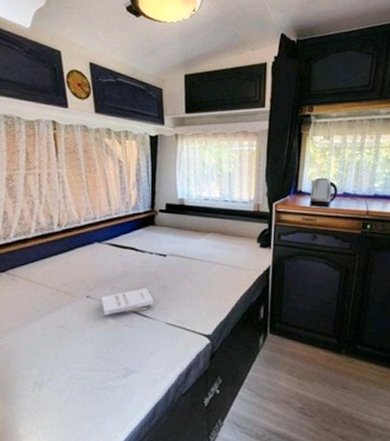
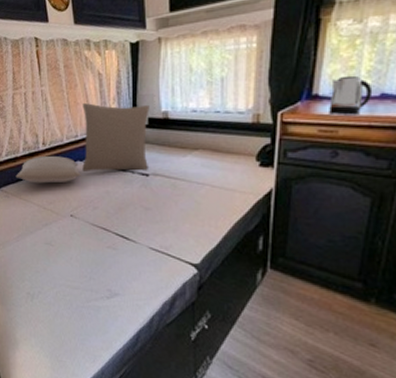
pillow: none [25,238,99,265] -> present [15,156,81,184]
pillow: none [100,188,167,254] -> present [82,103,150,173]
books: present [100,287,154,316] -> none [83,209,137,236]

